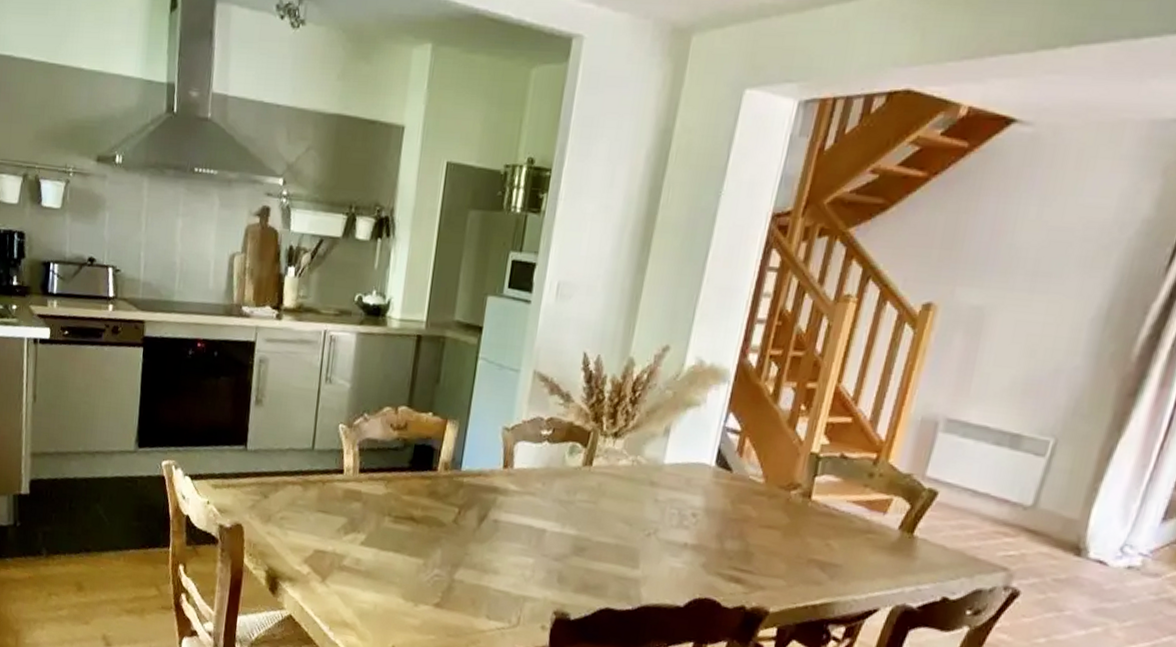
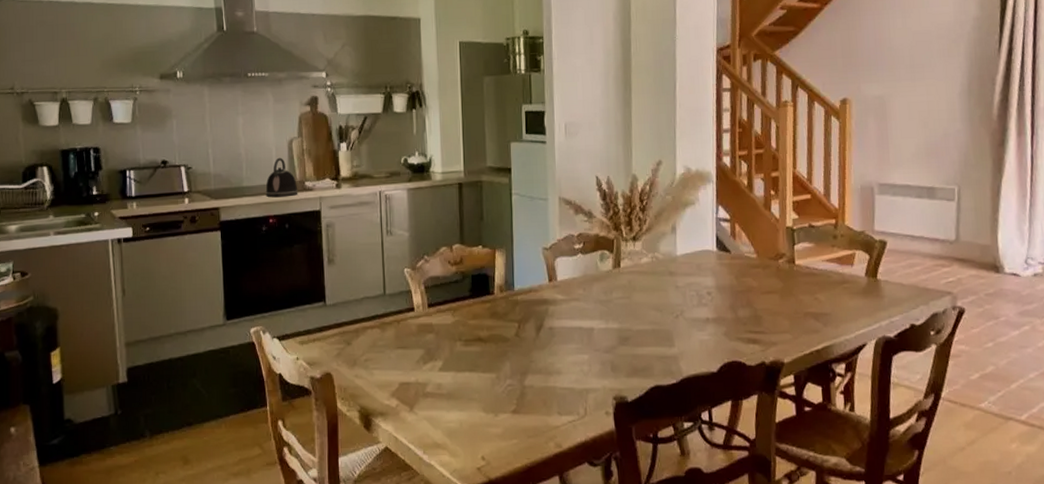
kettle: none [197,273,234,321] -> present [265,157,298,198]

